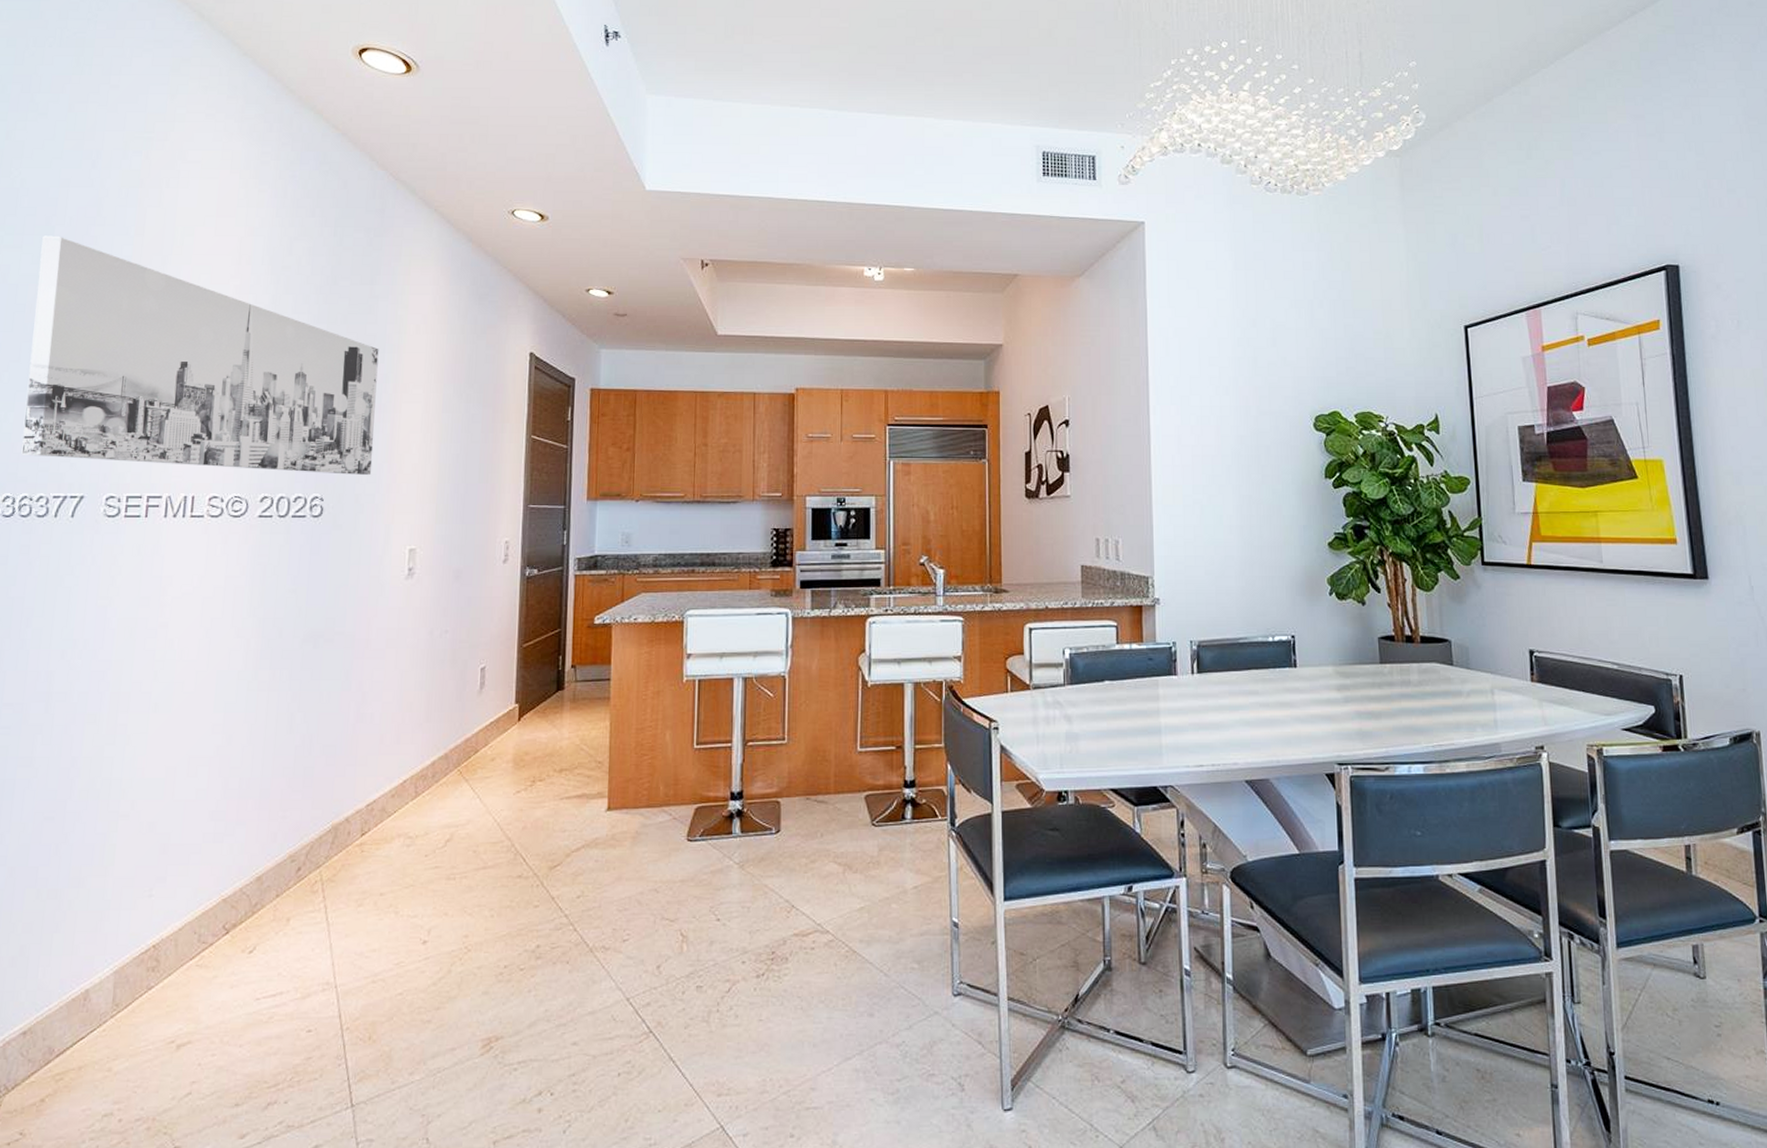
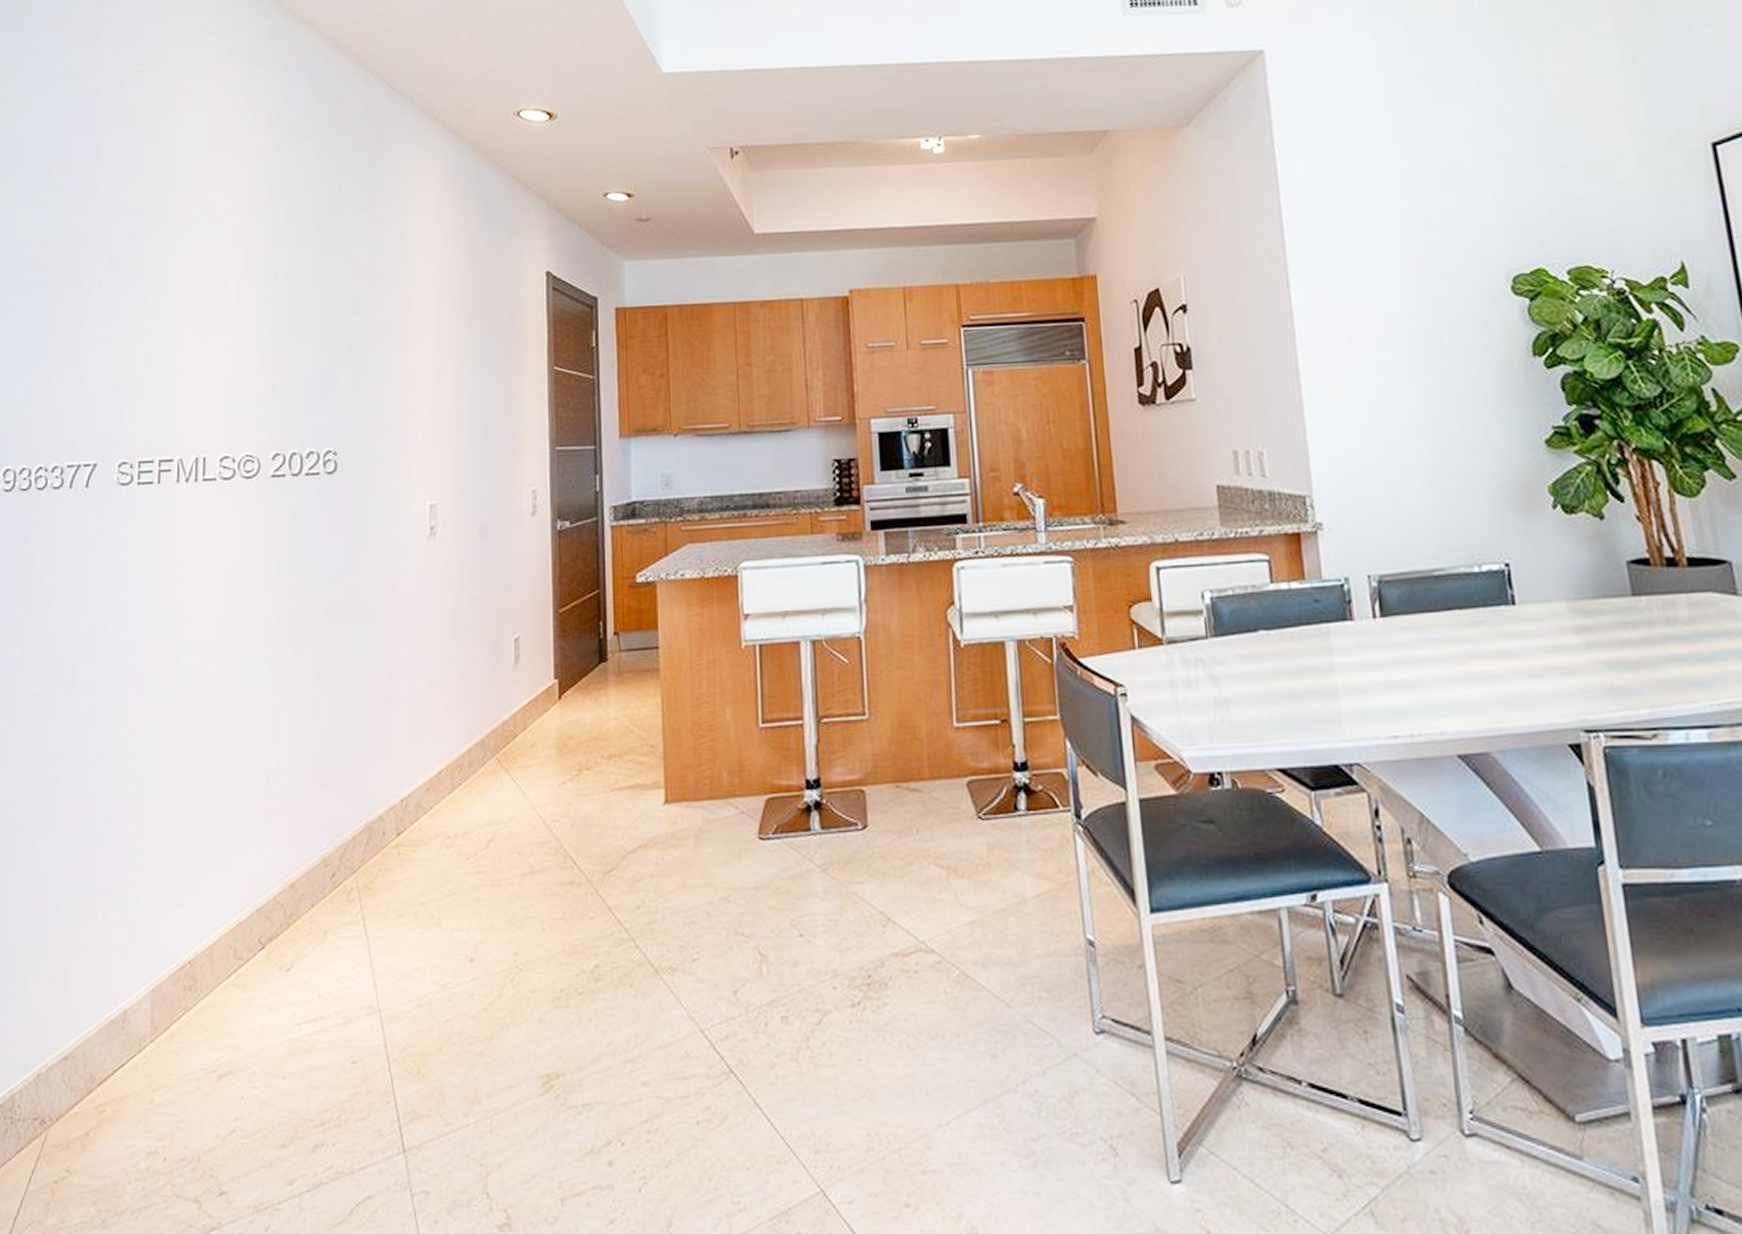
wall art: present [21,235,379,476] -> none [35,185,386,425]

